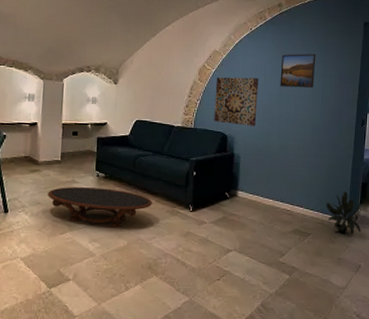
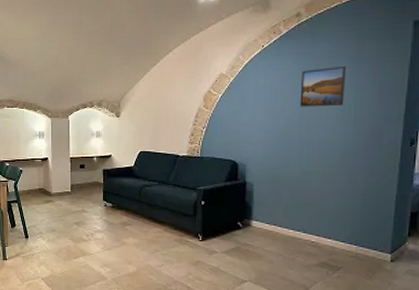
coffee table: present [48,186,152,228] -> none [61,215,160,254]
wall art: present [214,77,259,126] -> none [222,100,273,152]
potted plant: present [326,191,361,235] -> none [362,222,410,271]

